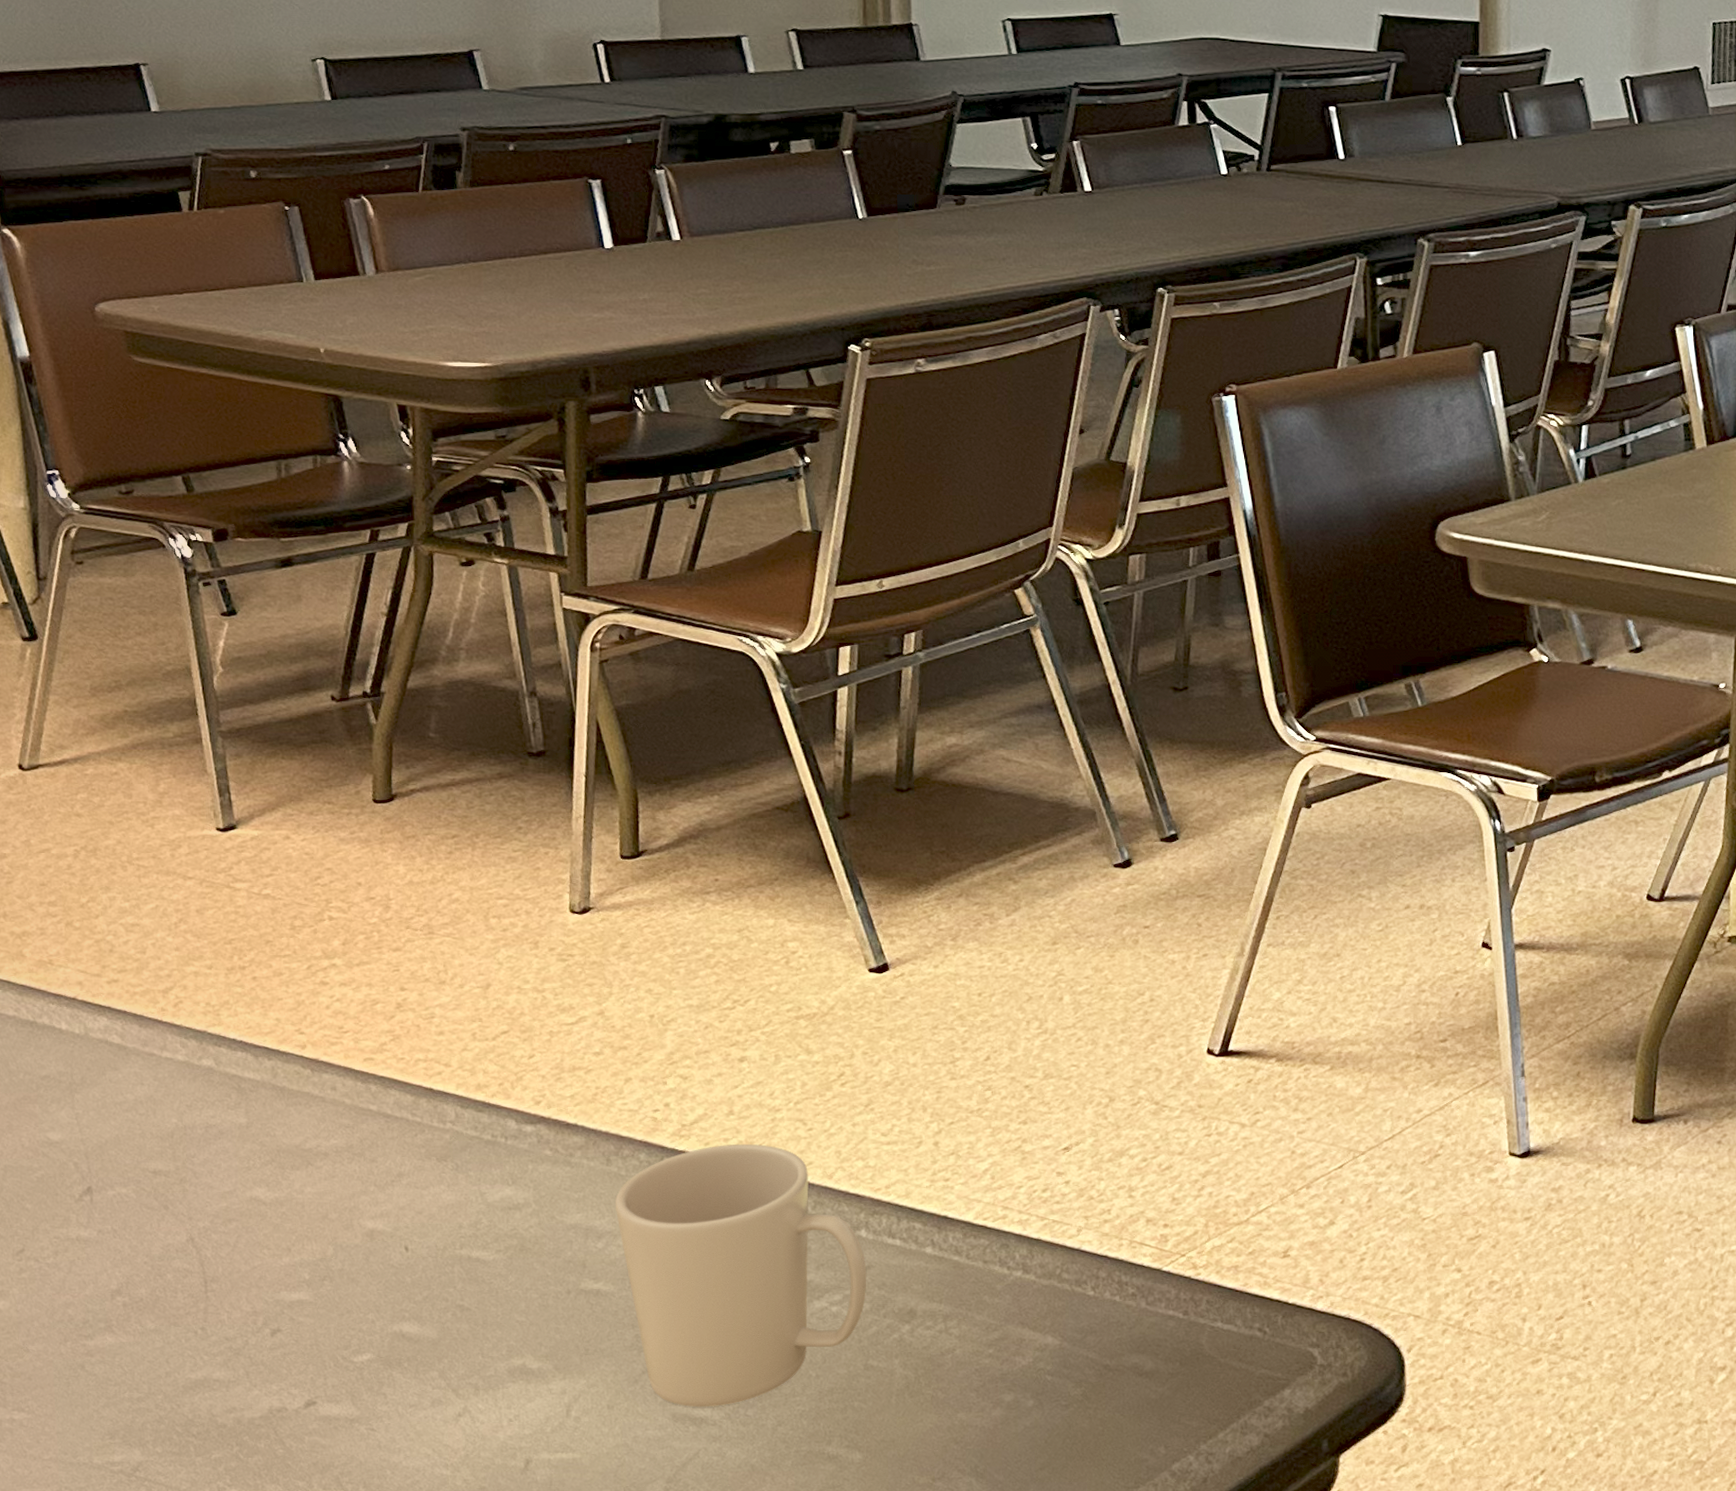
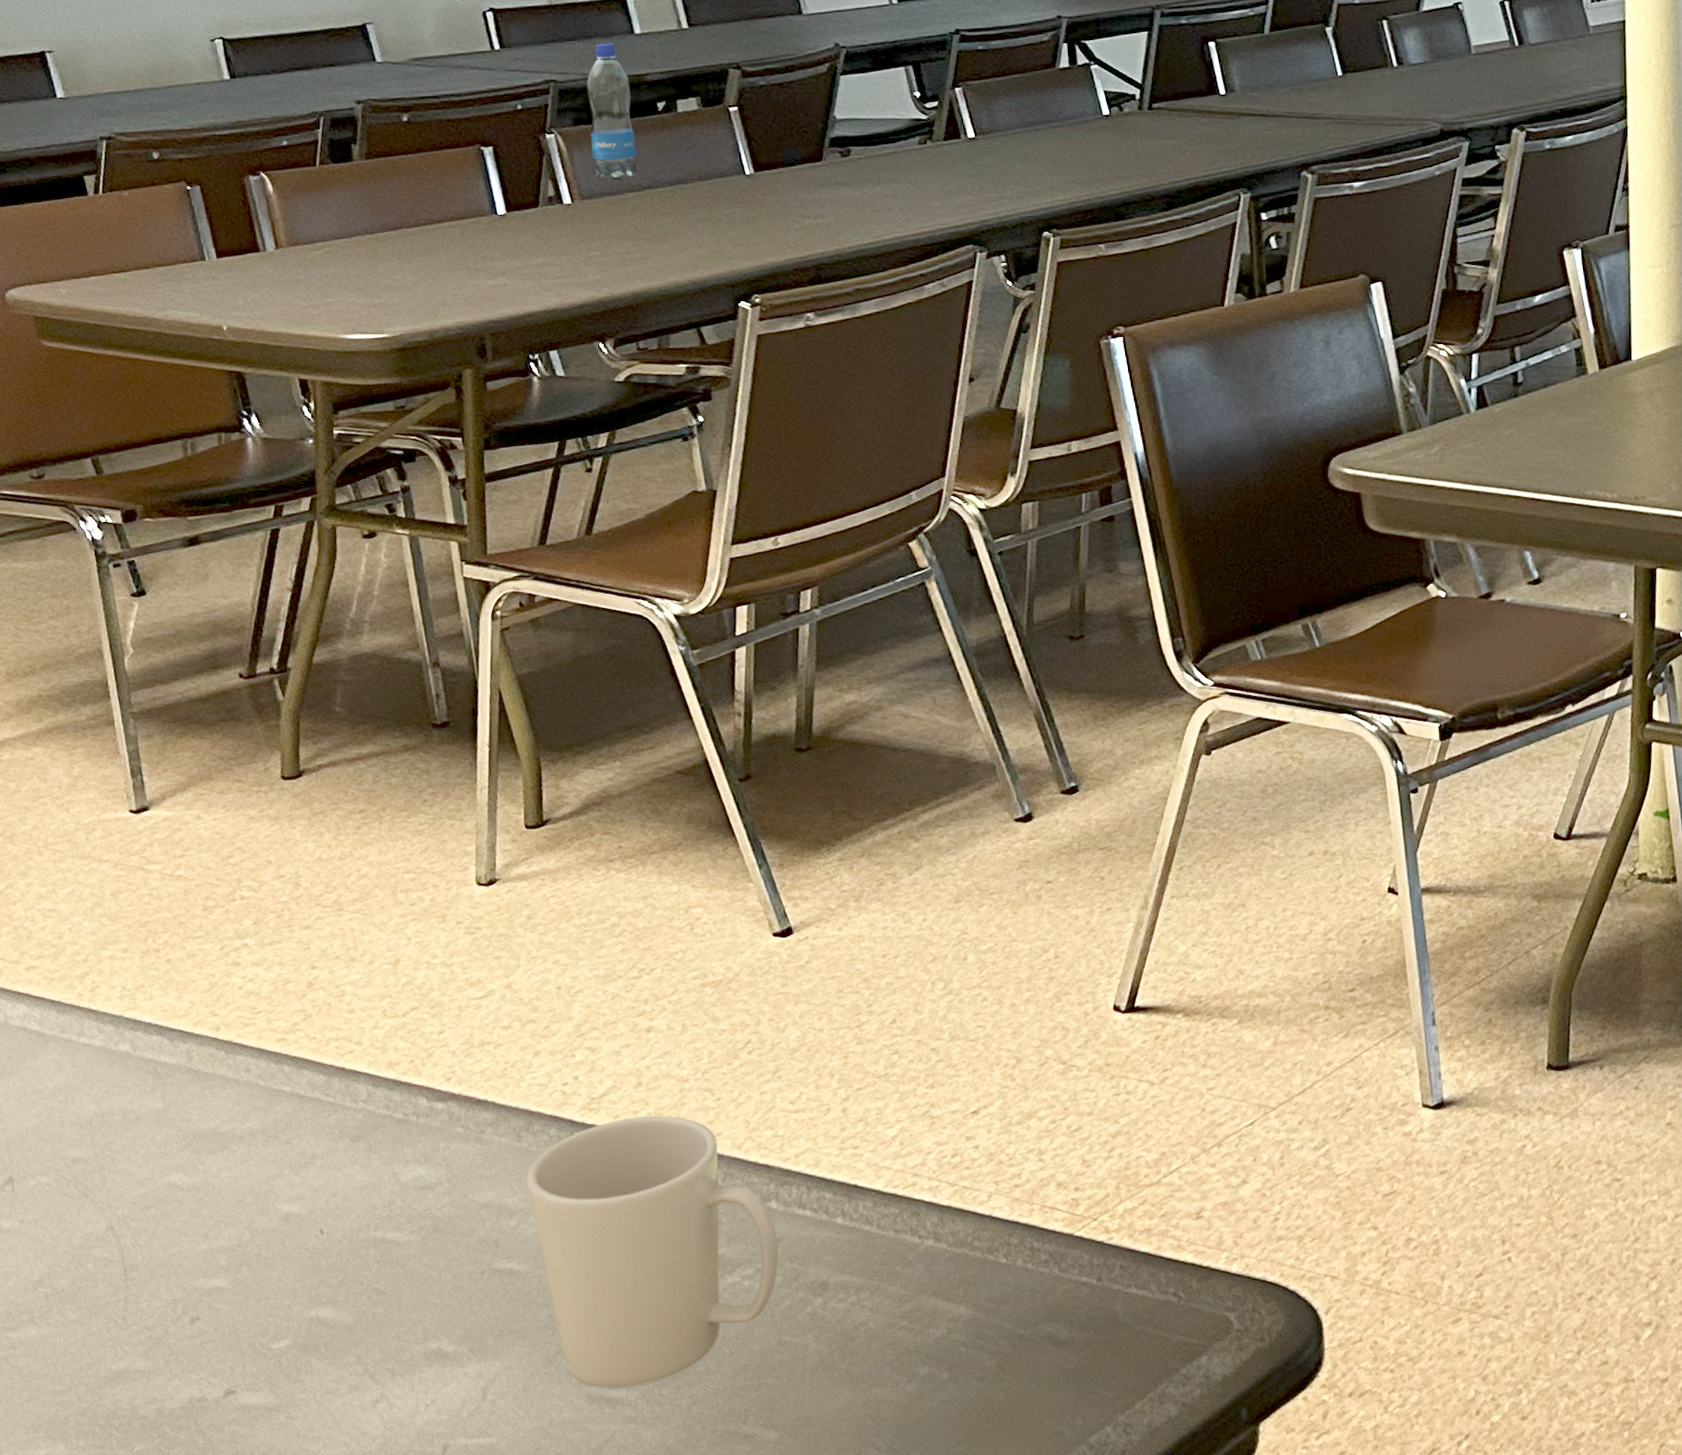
bottle: none [699,80,748,218] -> present [587,43,637,180]

